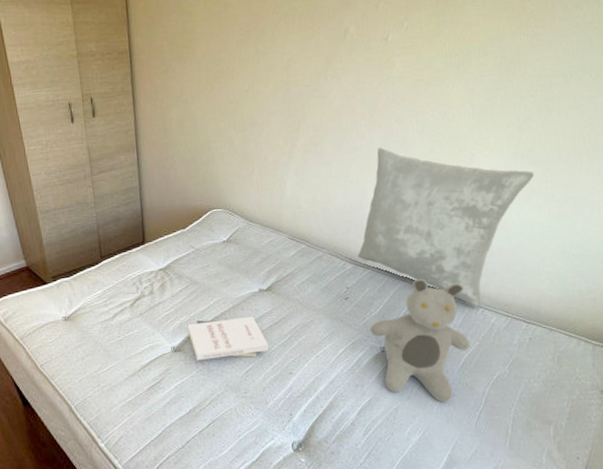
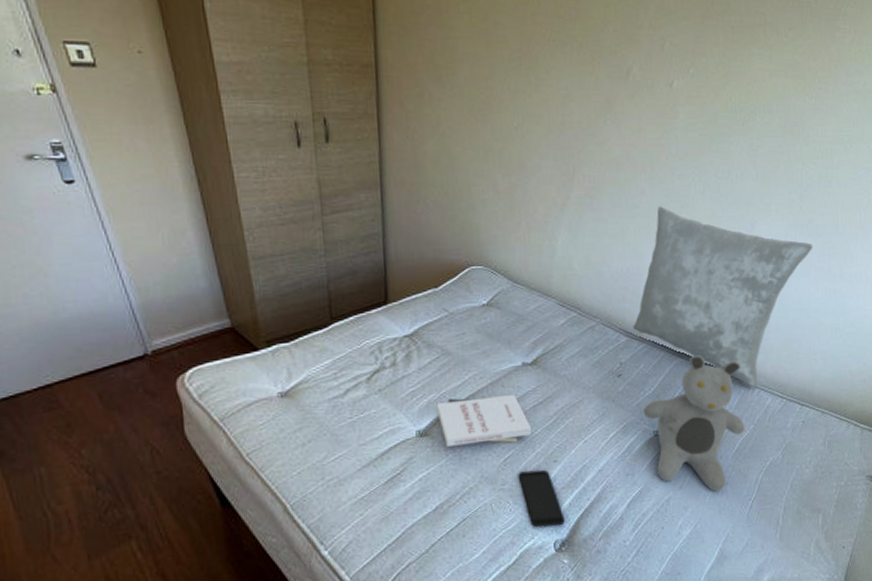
mobile phone: none [258,380,301,430] -> present [518,470,565,528]

